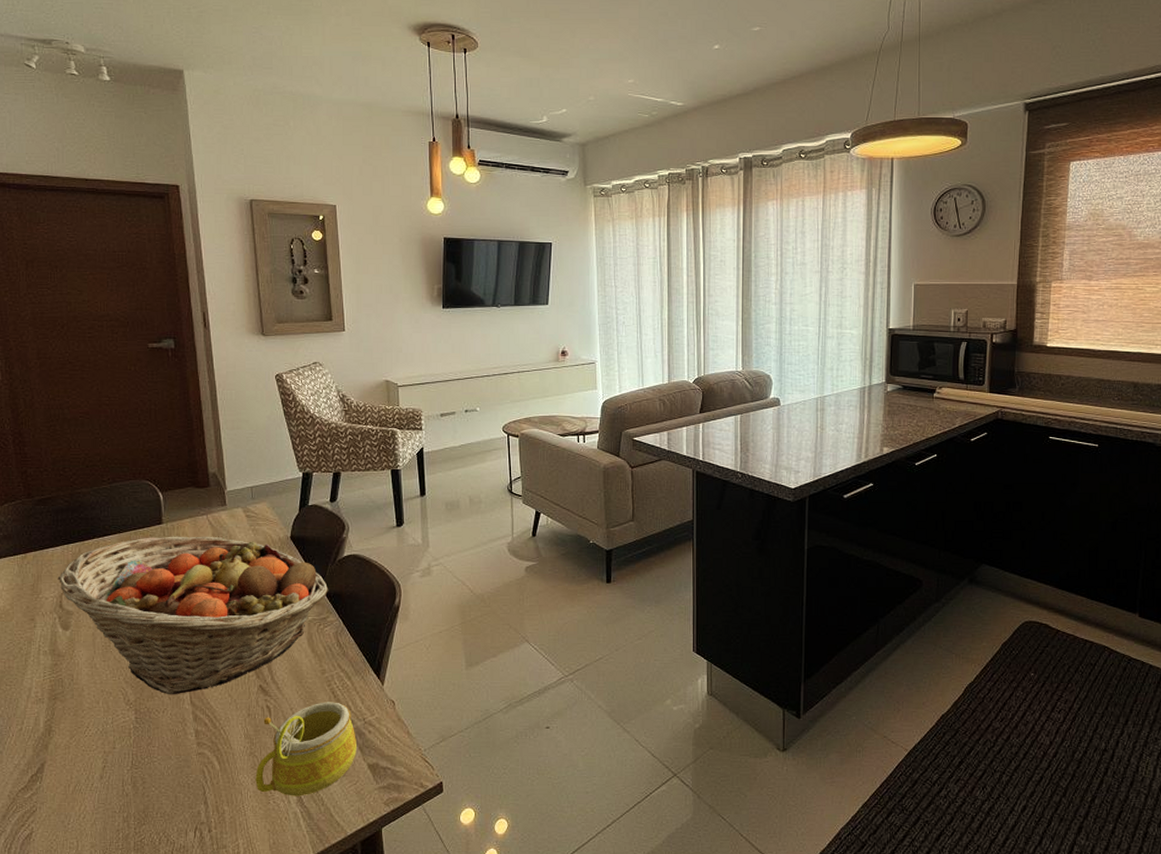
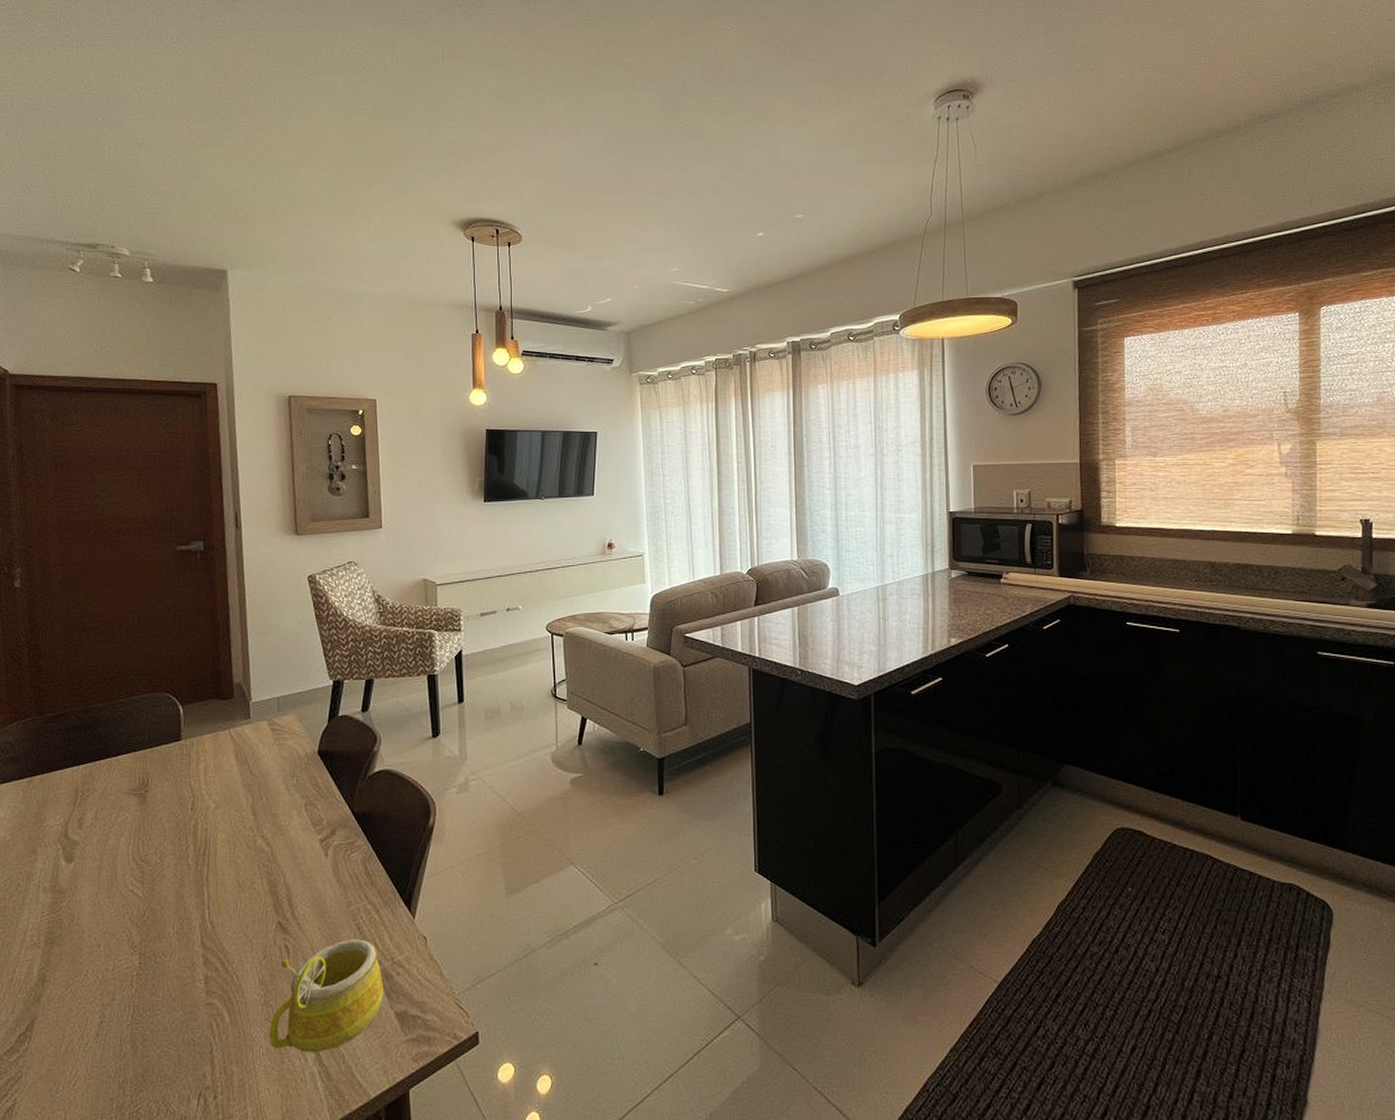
fruit basket: present [57,536,329,695] -> none [64,753,358,936]

